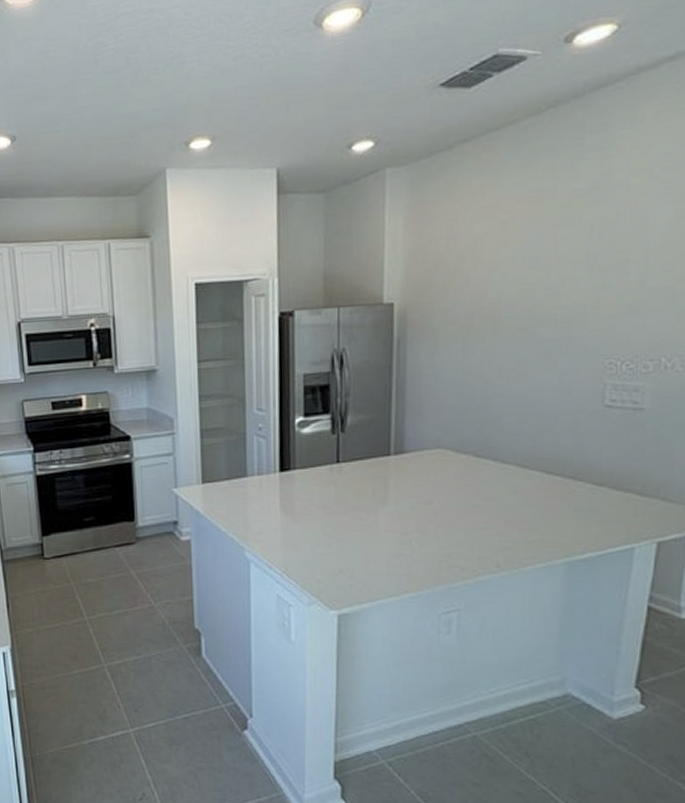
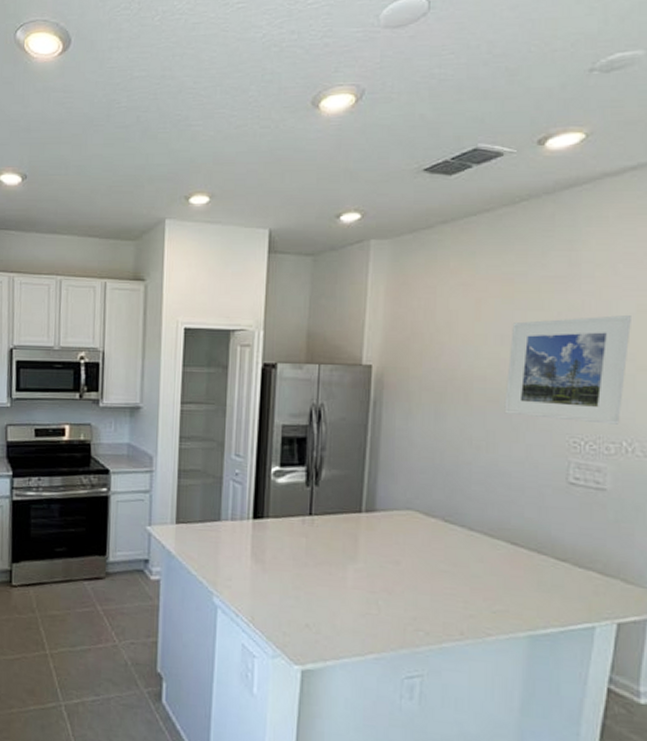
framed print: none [535,223,670,342] -> present [504,315,631,425]

